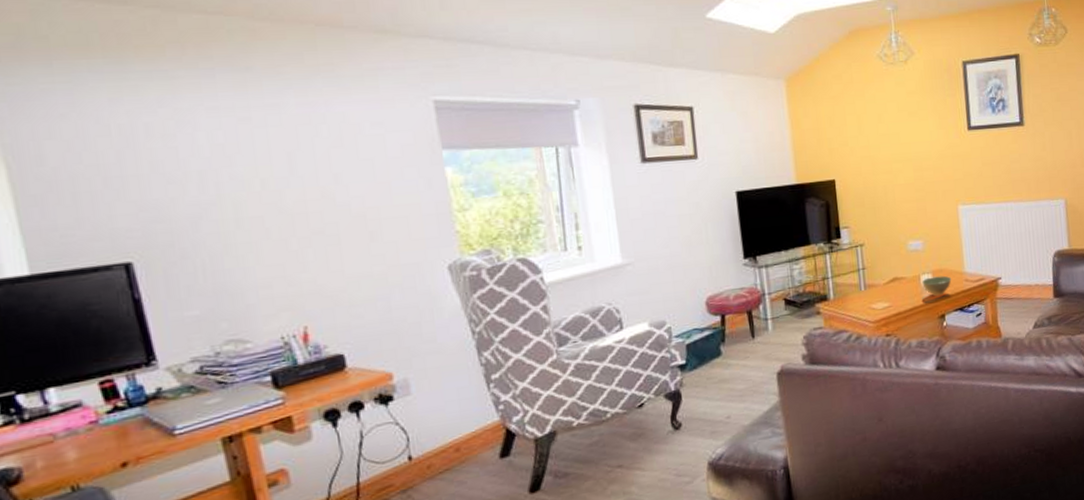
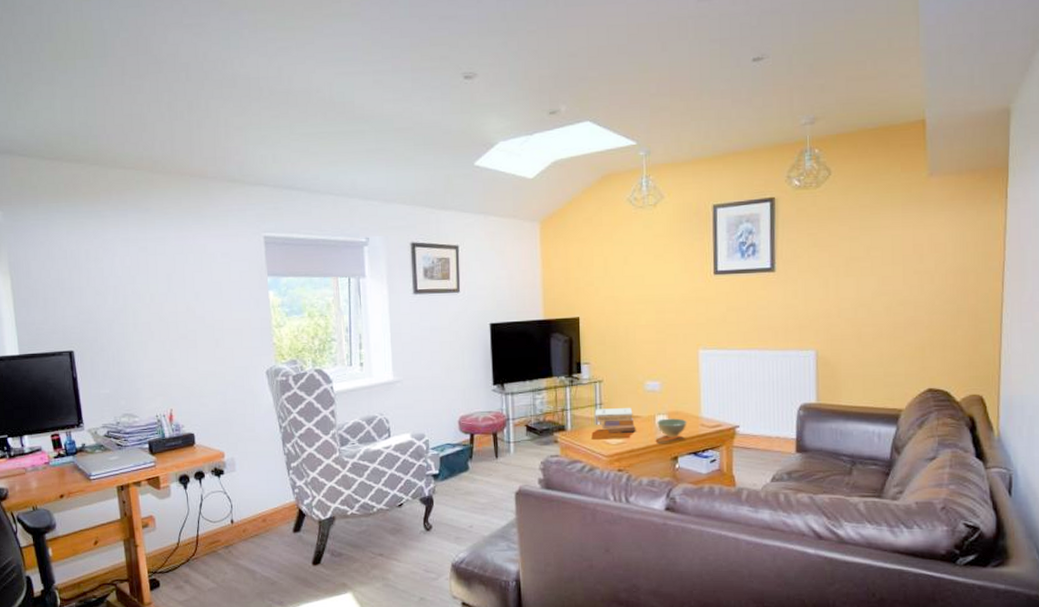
books: none [858,269,902,298] -> present [594,407,636,433]

